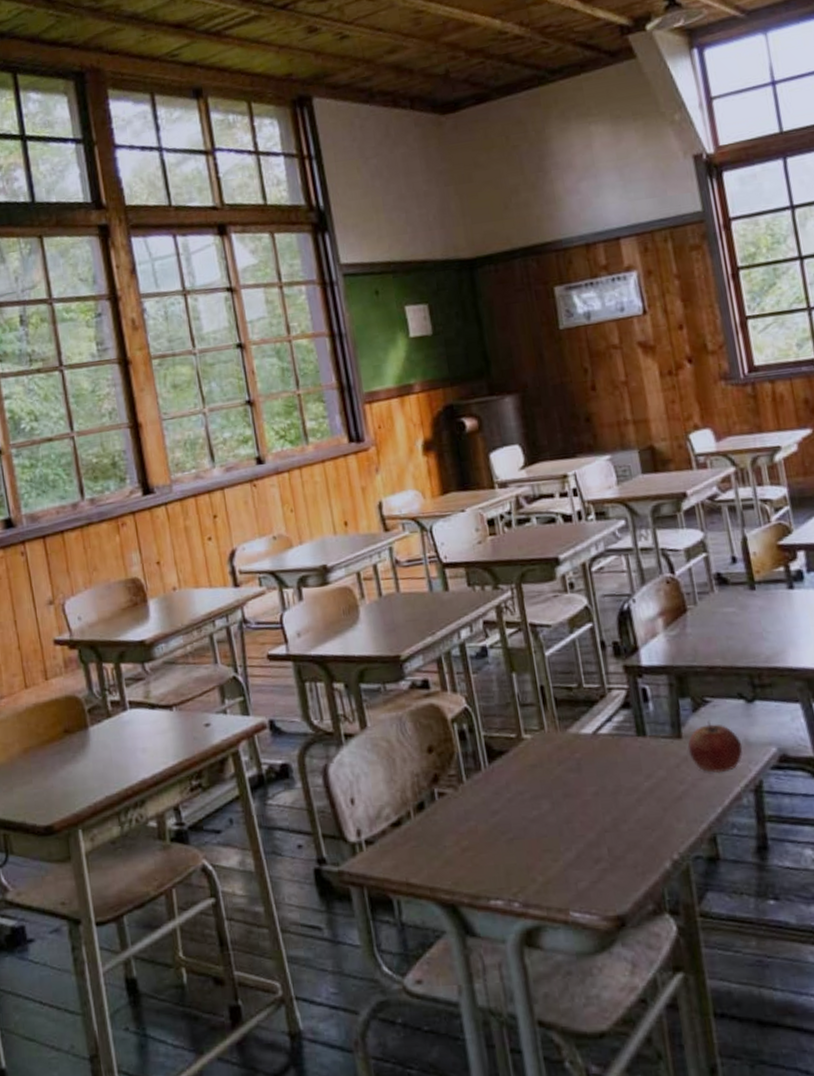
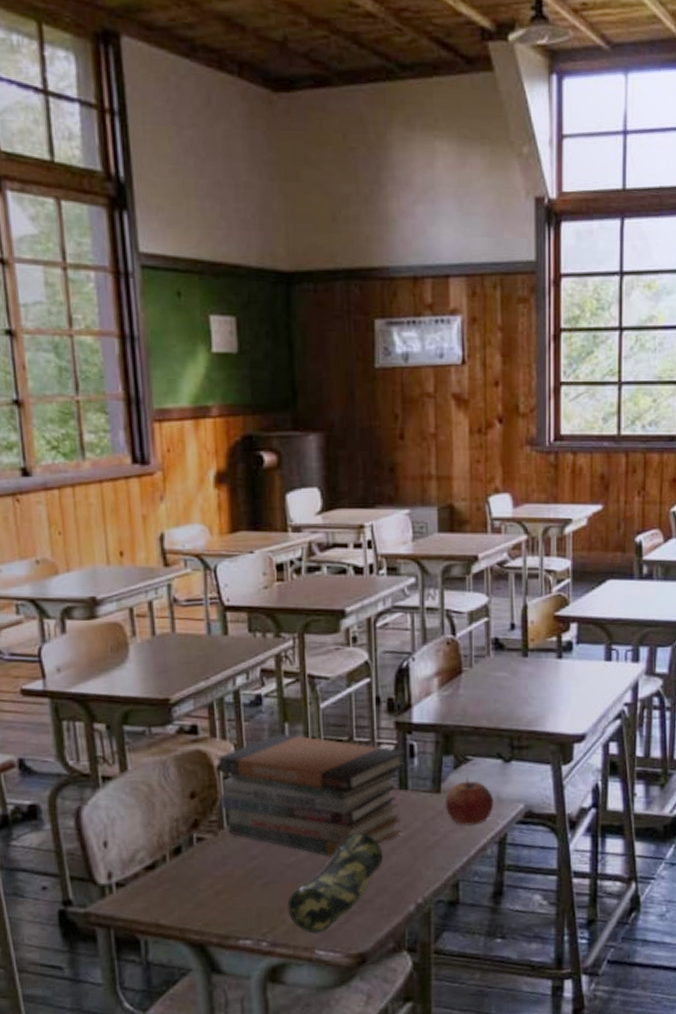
book stack: none [450,683,646,810] -> present [218,733,406,857]
pencil case: none [535,783,630,893] -> present [287,832,383,933]

